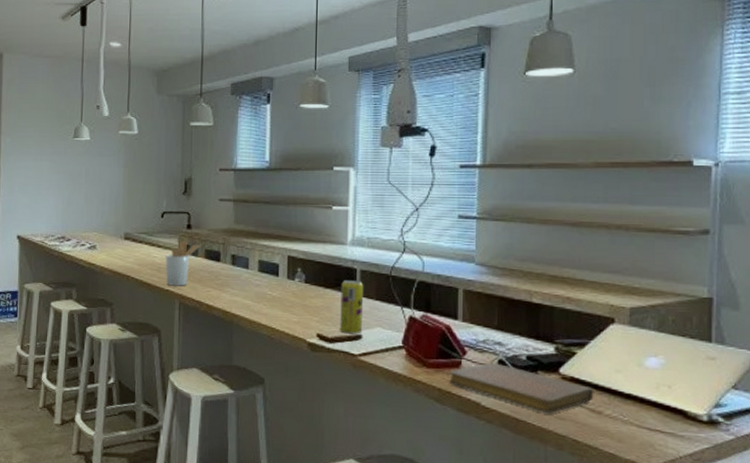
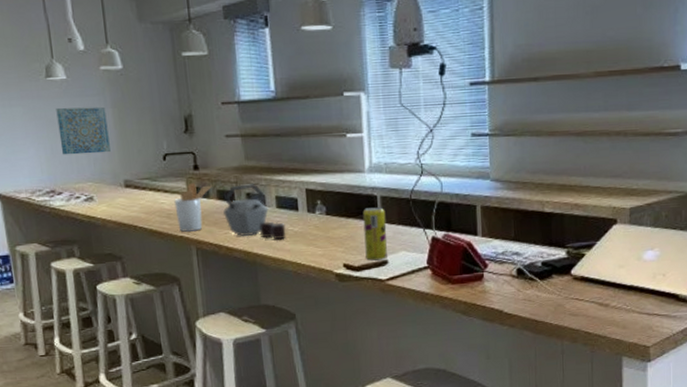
wall art: none [76,164,118,207] -> present [56,106,111,155]
kettle: none [208,246,265,302] -> present [223,184,287,239]
notebook: present [449,362,594,414] -> none [473,272,602,313]

